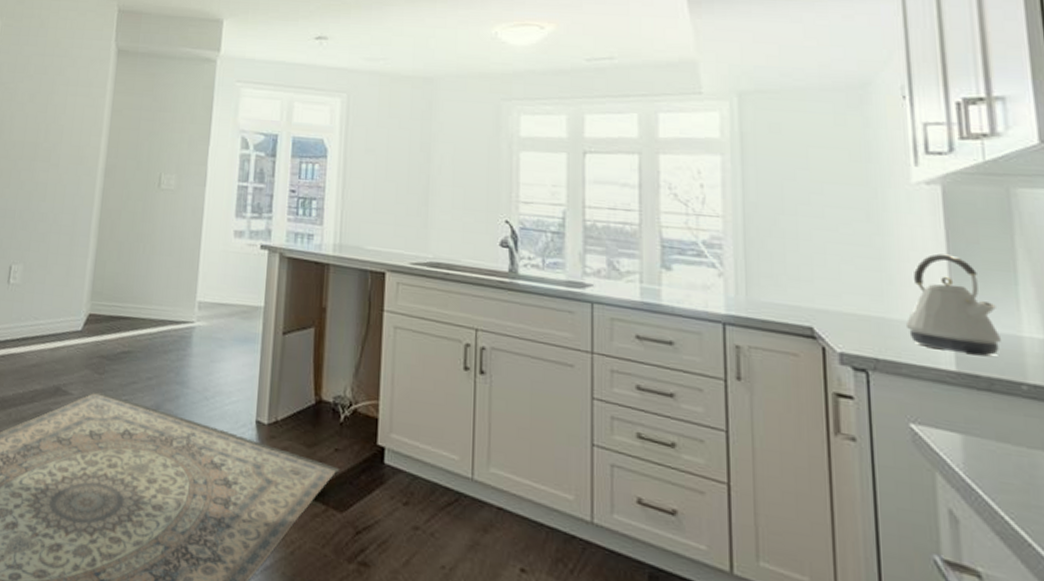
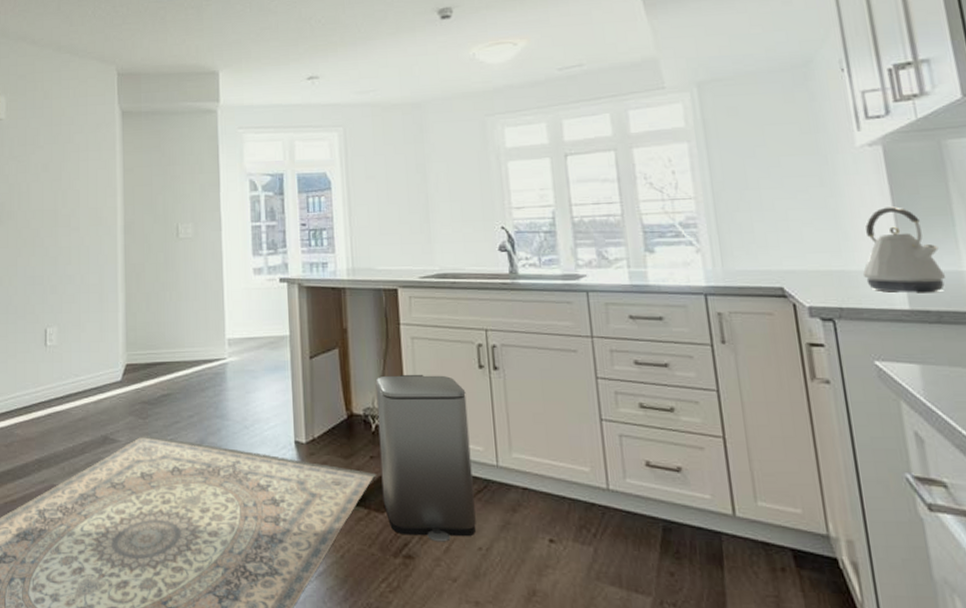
pedal bin: none [343,363,447,555] -> present [375,375,477,542]

